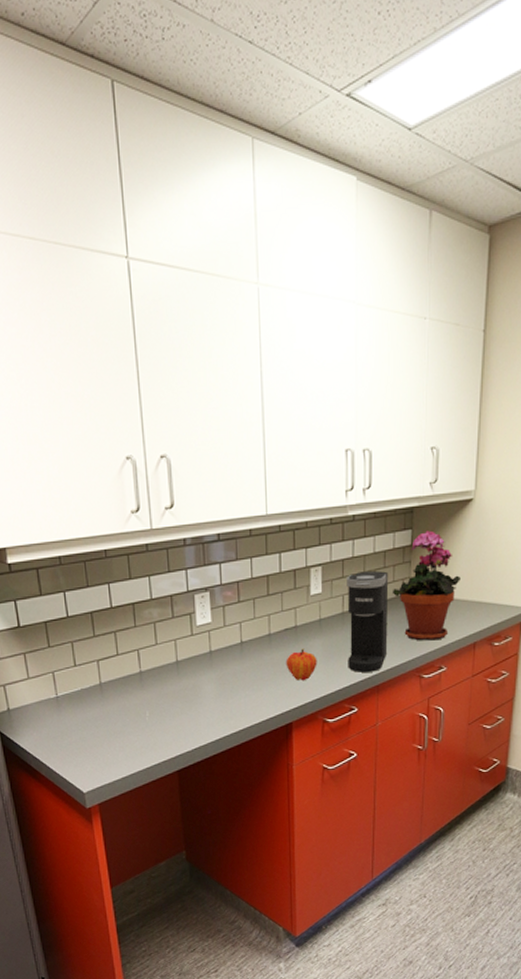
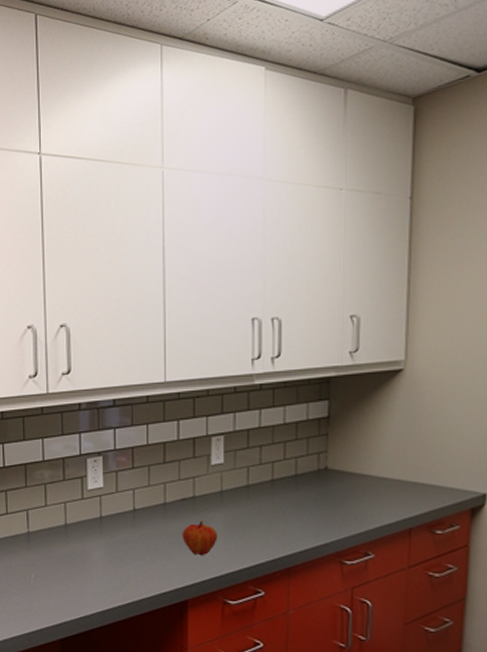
coffee maker: present [347,571,389,672] -> none [252,443,302,552]
potted plant: present [393,530,460,641] -> none [307,402,390,523]

